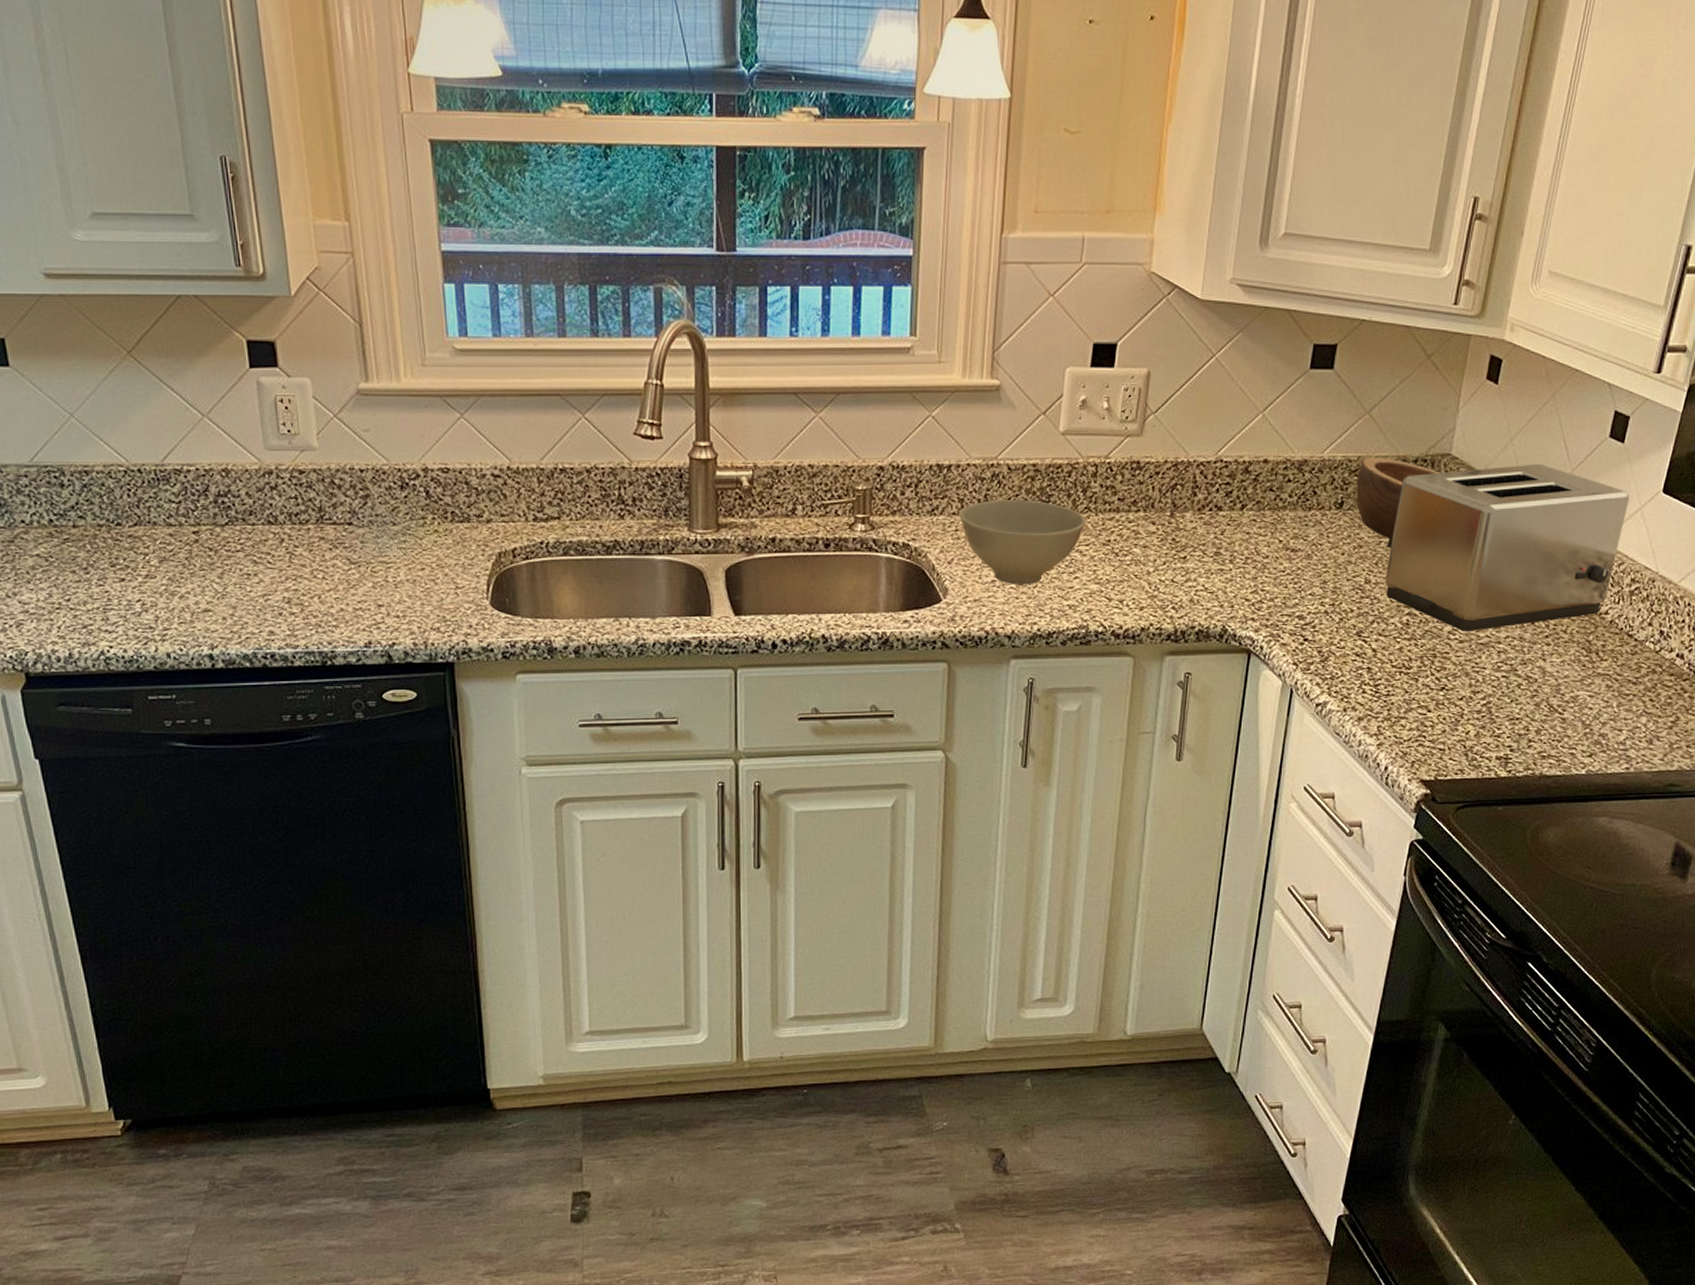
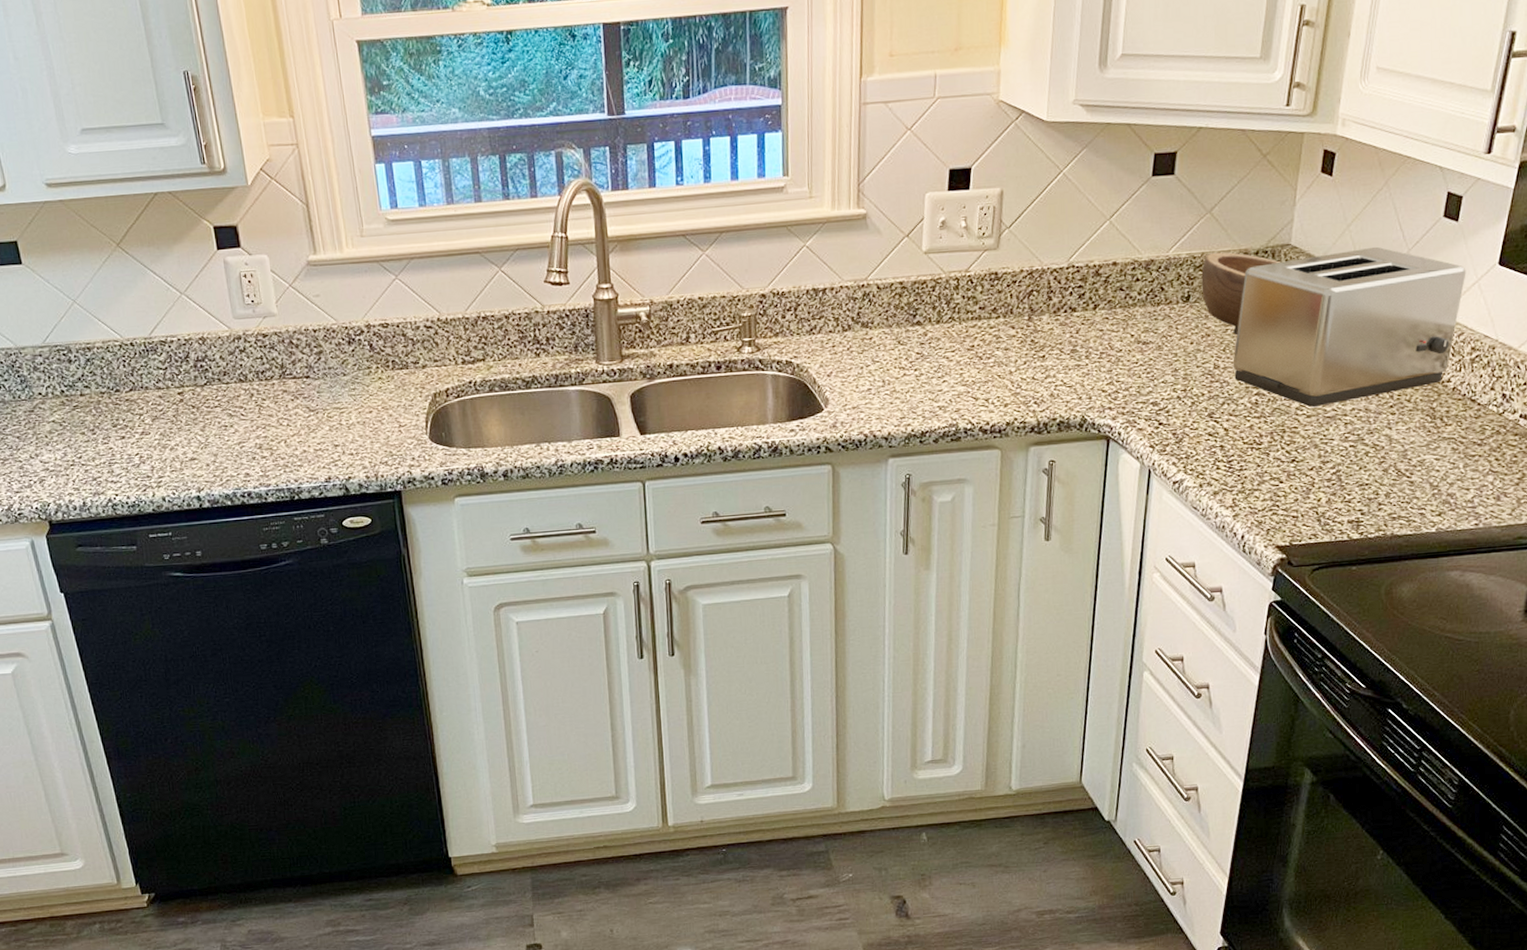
bowl: present [959,500,1086,585] -> none [835,314,951,392]

